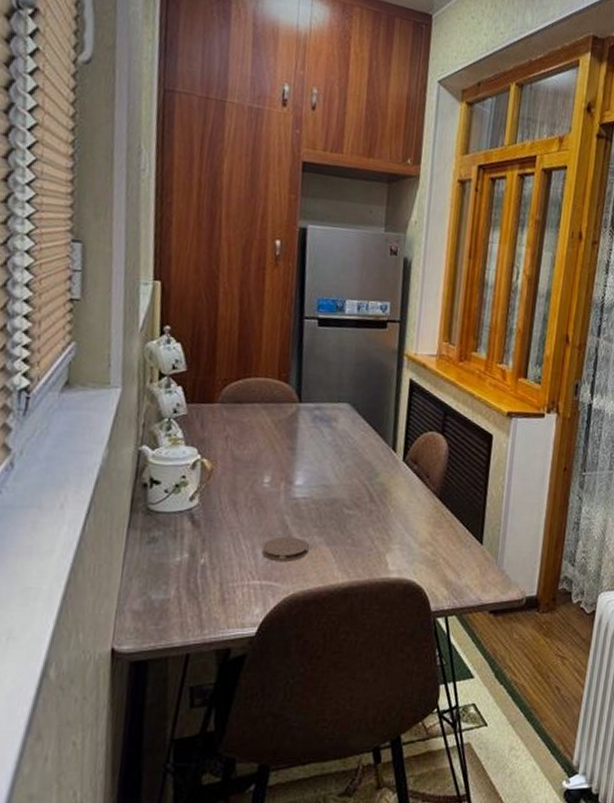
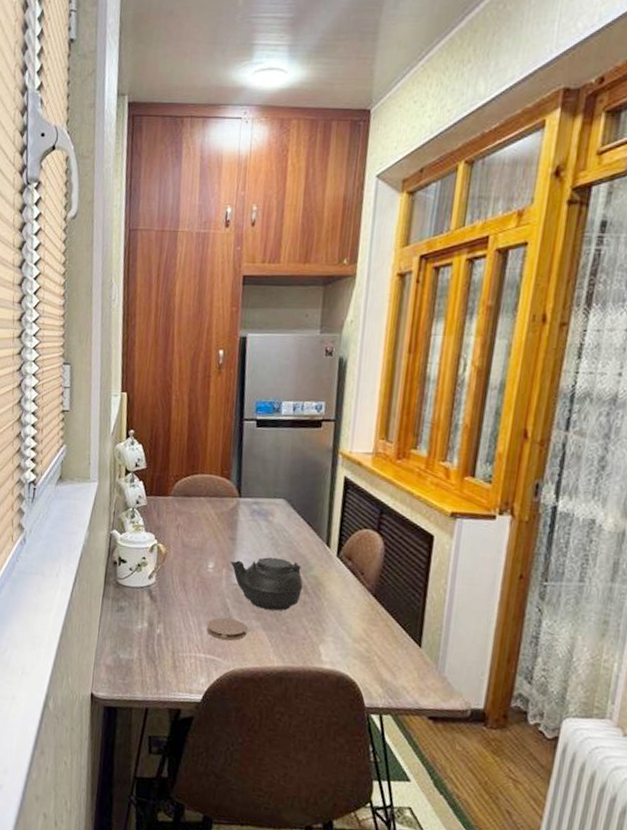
teapot: none [289,466,369,524] -> present [230,557,303,611]

